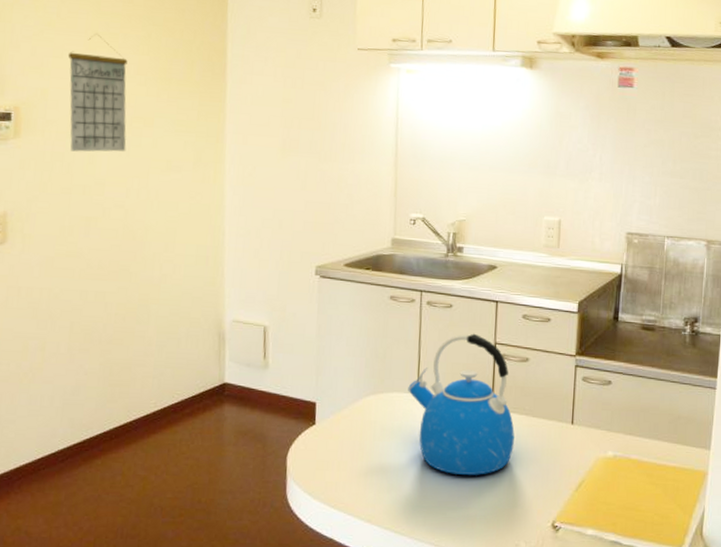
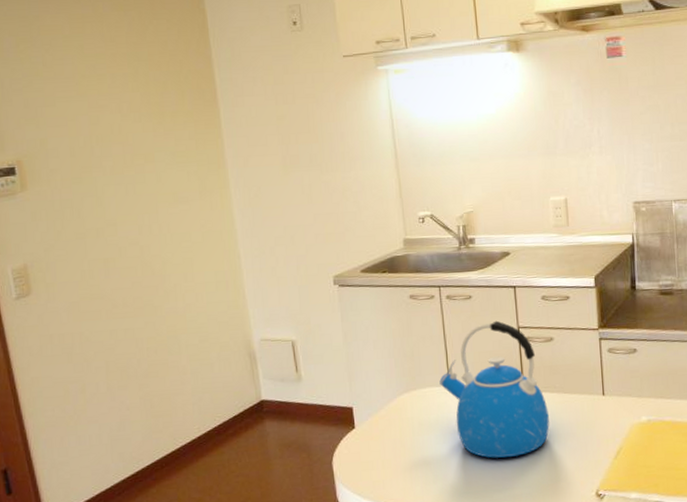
calendar: present [67,33,128,152] -> none [60,77,132,197]

